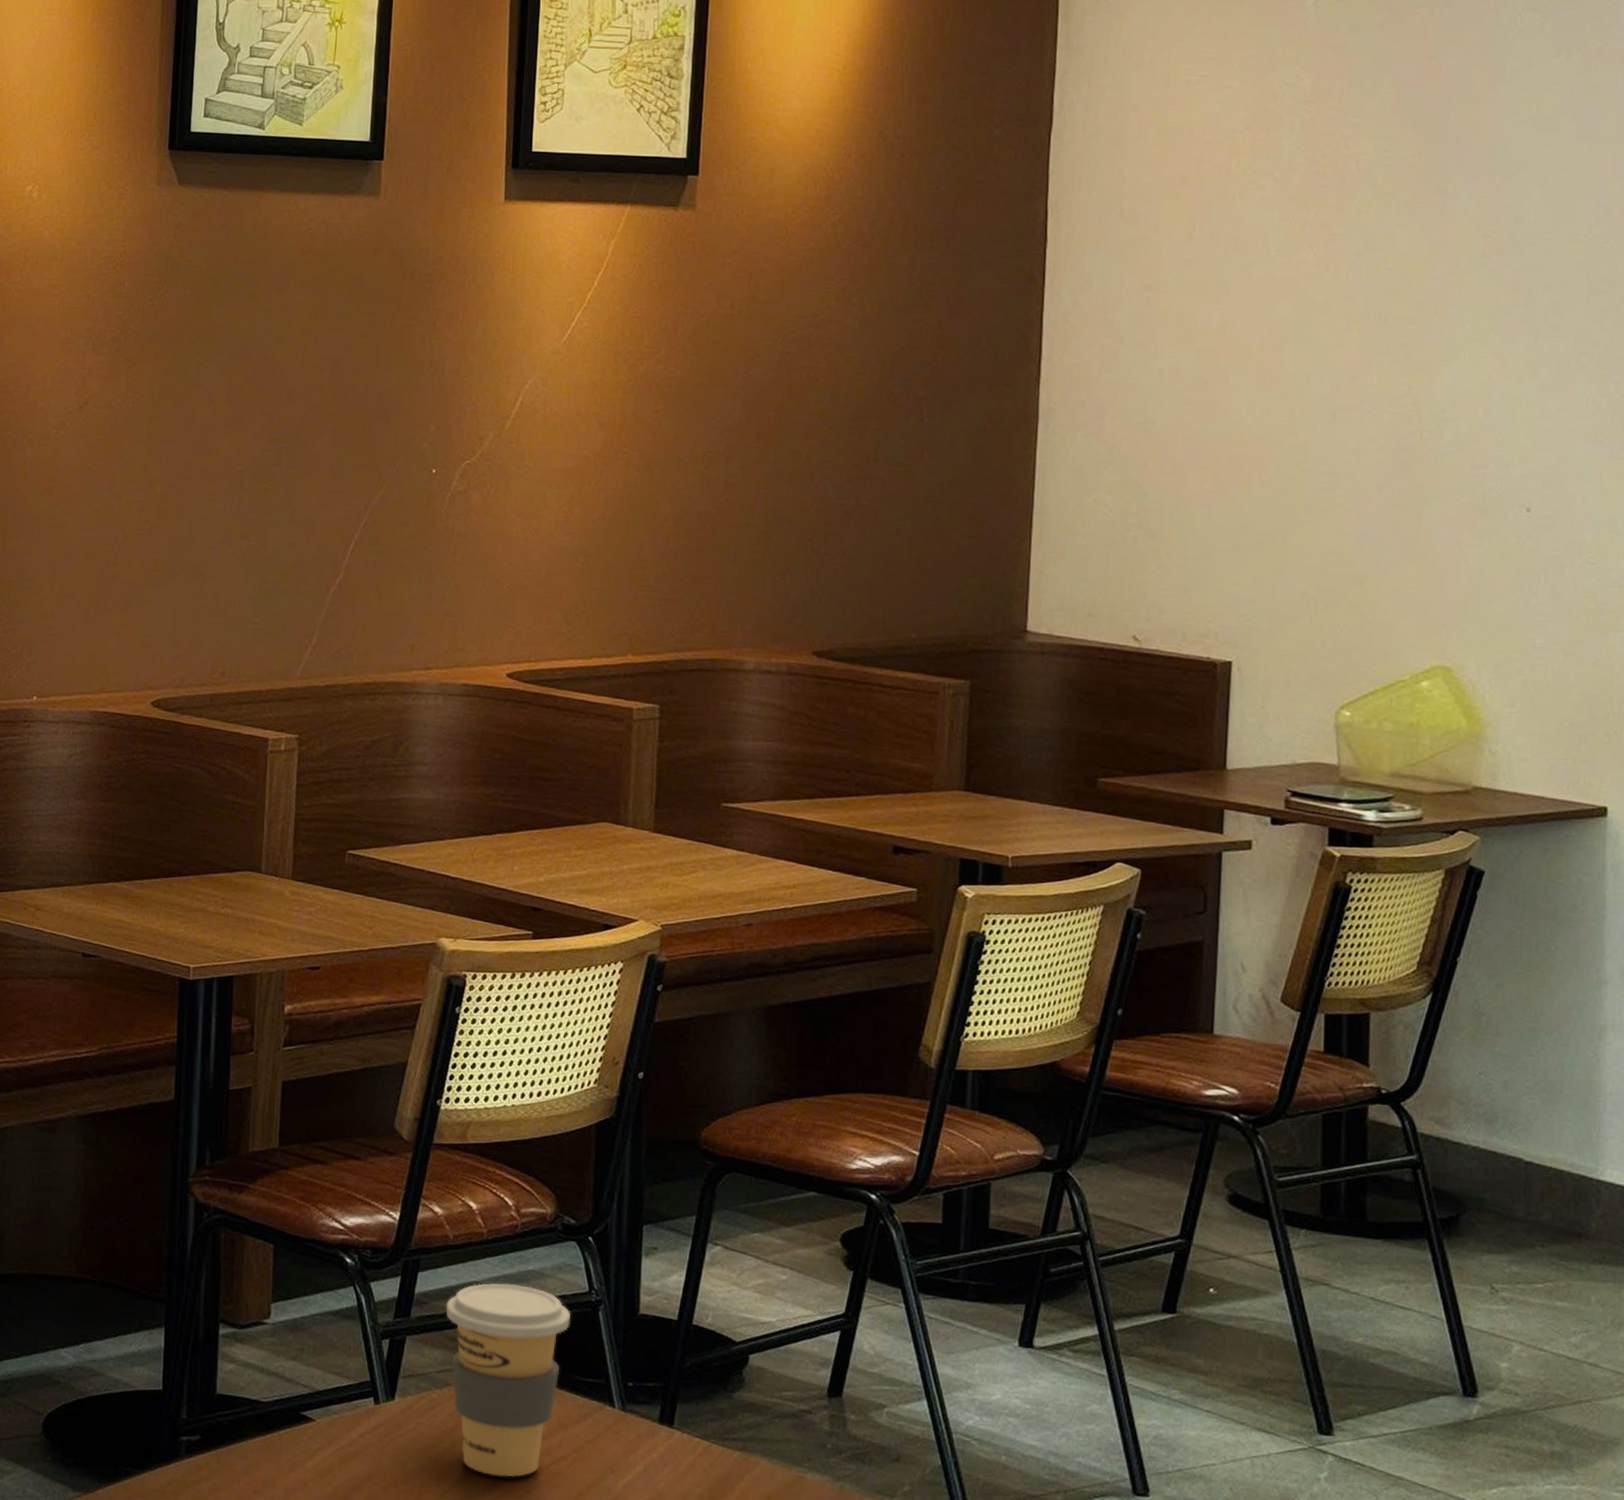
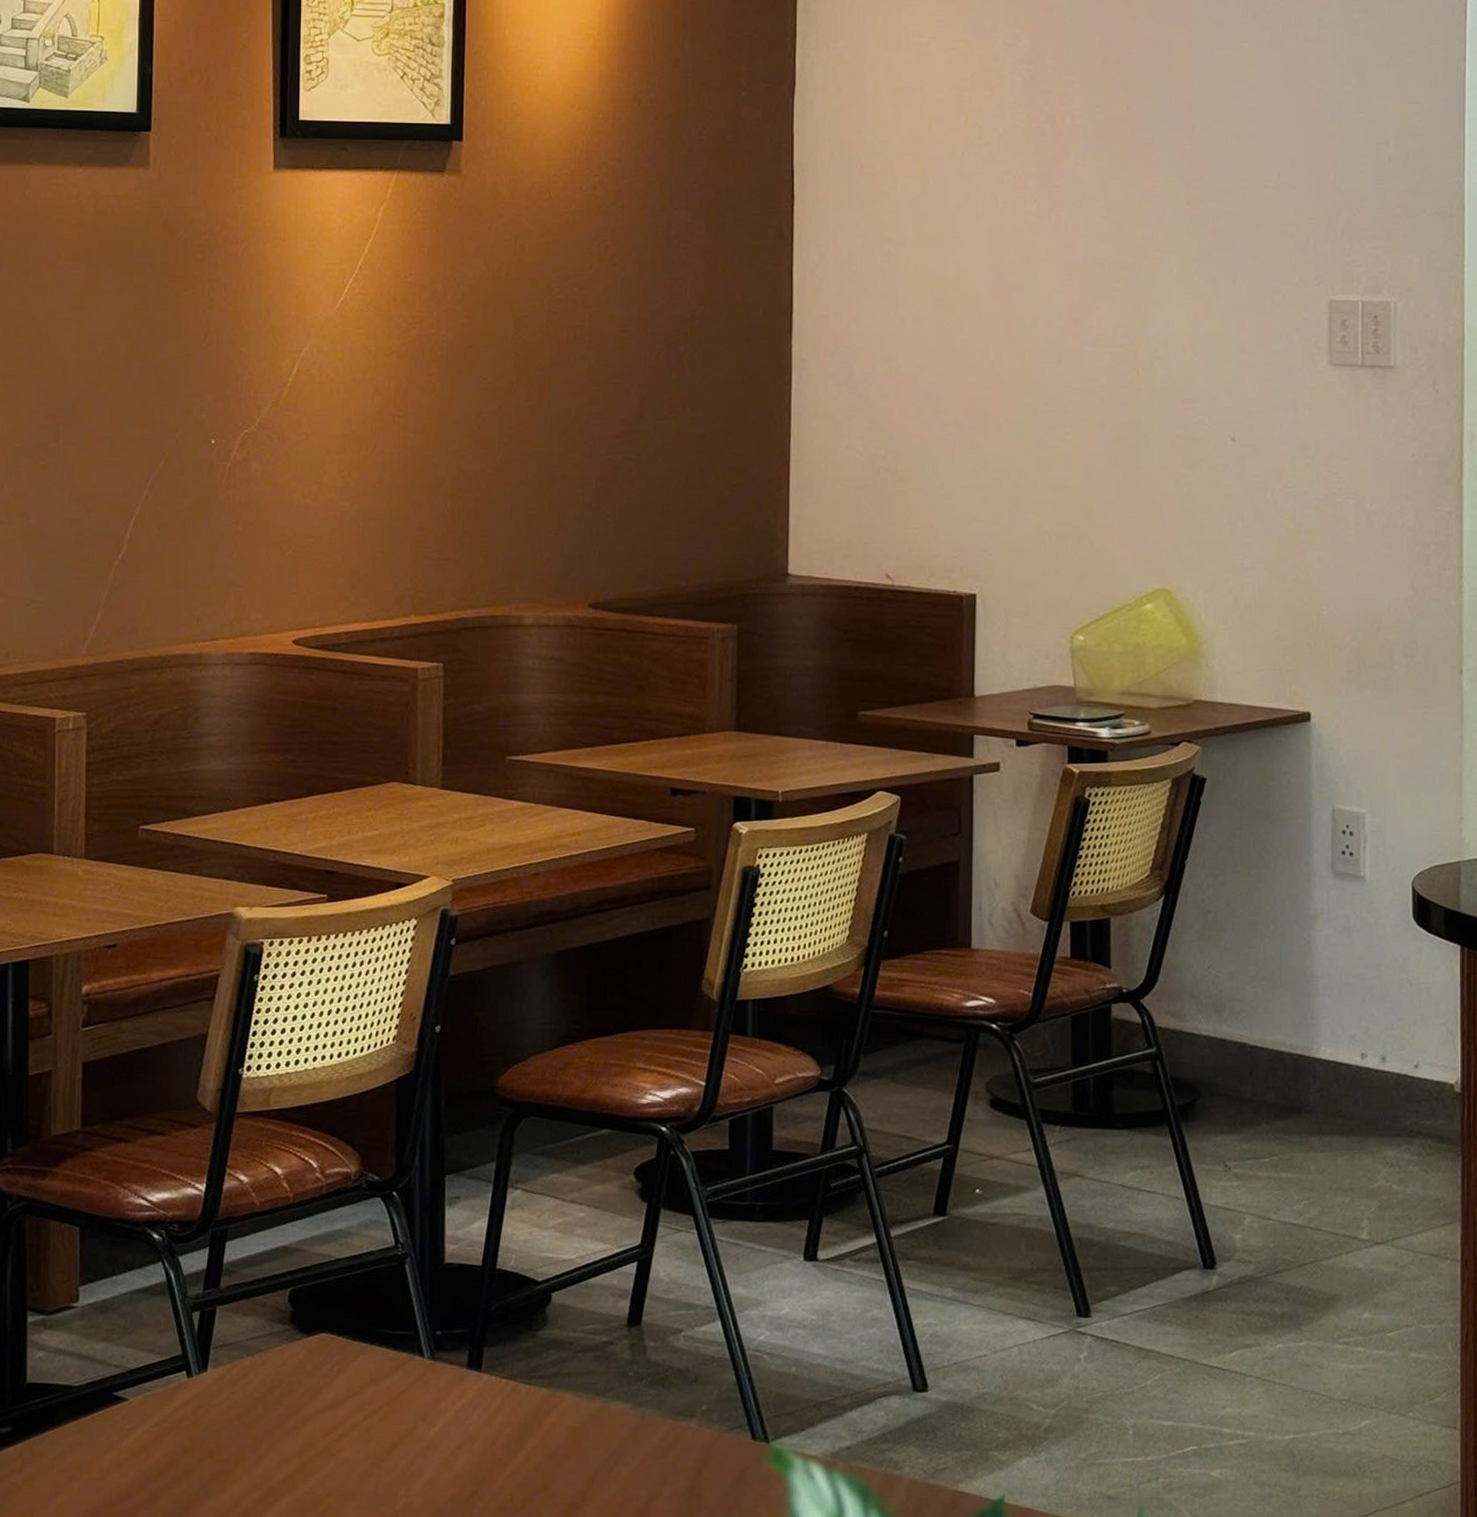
coffee cup: present [446,1283,570,1477] -> none [255,1245,378,1436]

